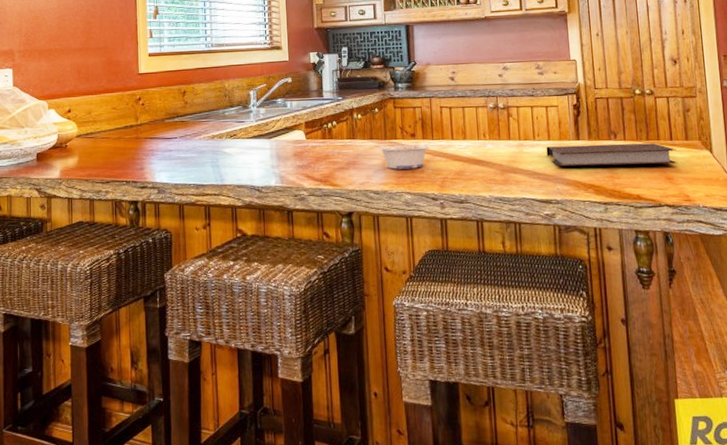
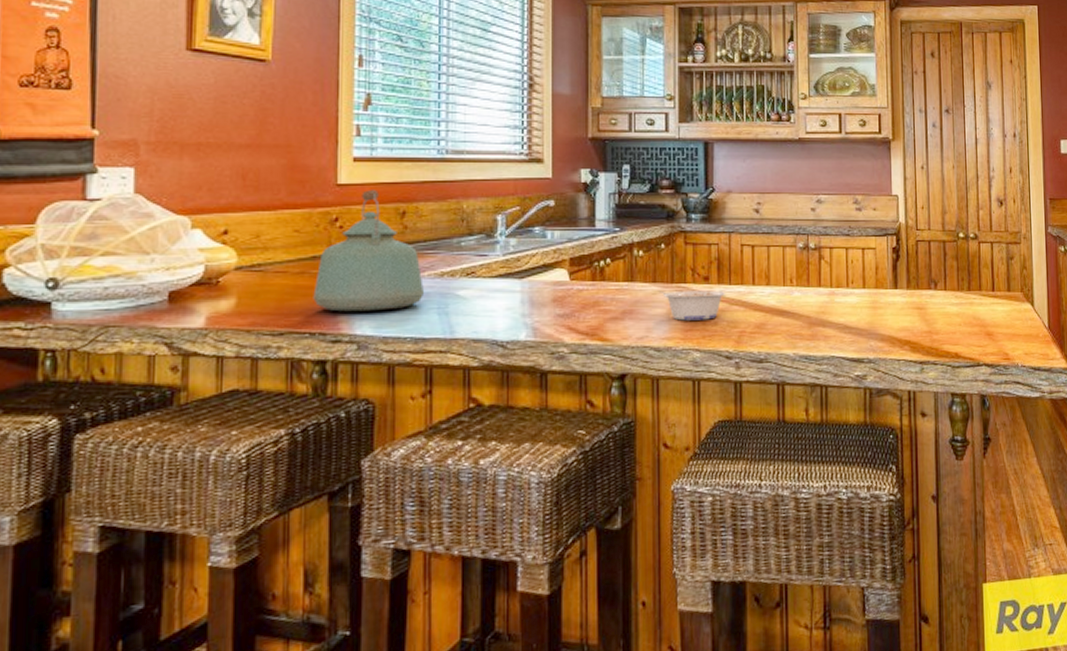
kettle: none [127,75,202,166] -> present [313,189,425,312]
notebook: present [546,143,677,167] -> none [860,294,999,320]

